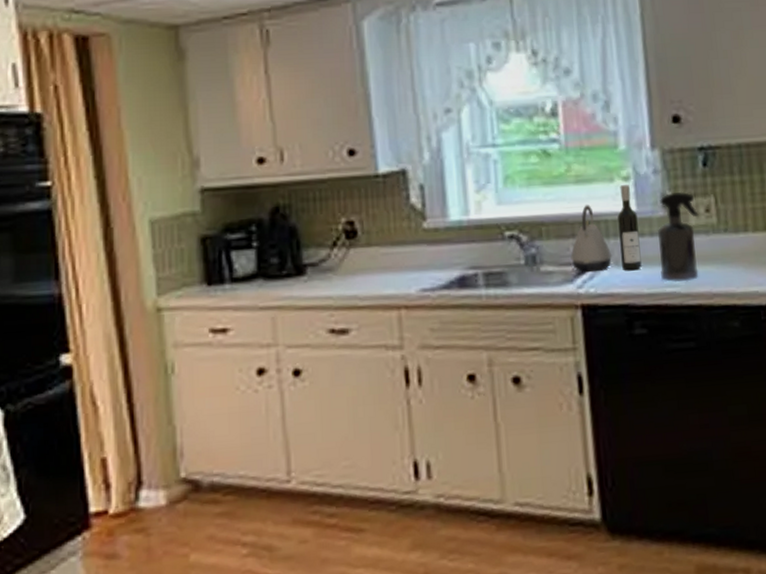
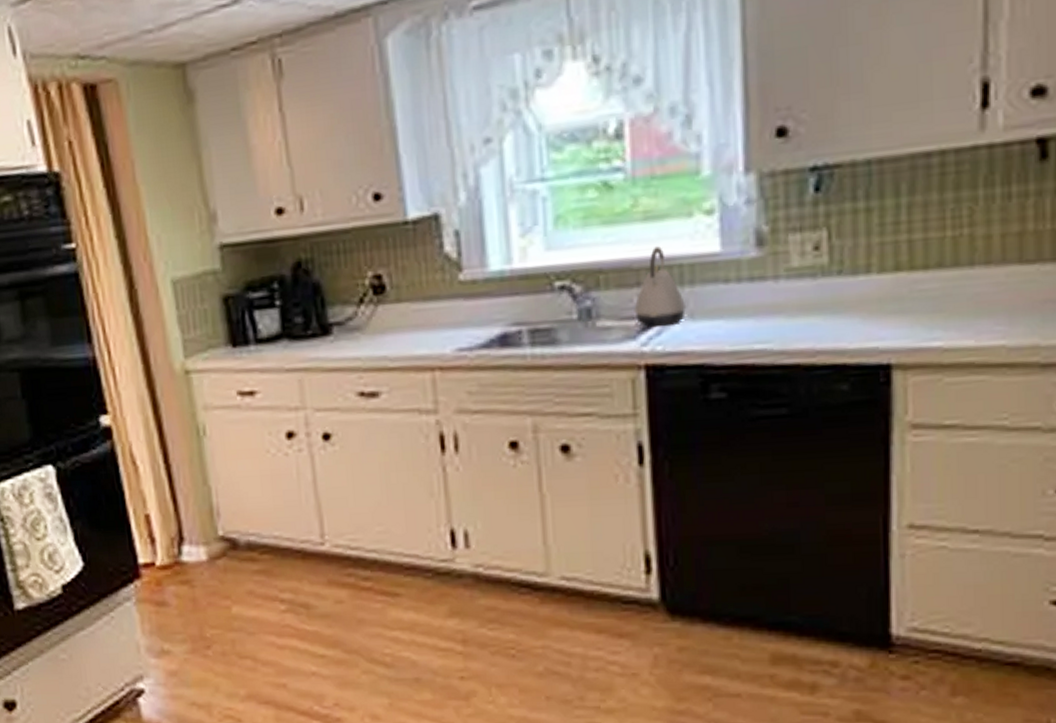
bottle: present [617,185,642,271] -> none [696,220,724,325]
spray bottle: present [658,191,699,282] -> none [747,225,804,337]

